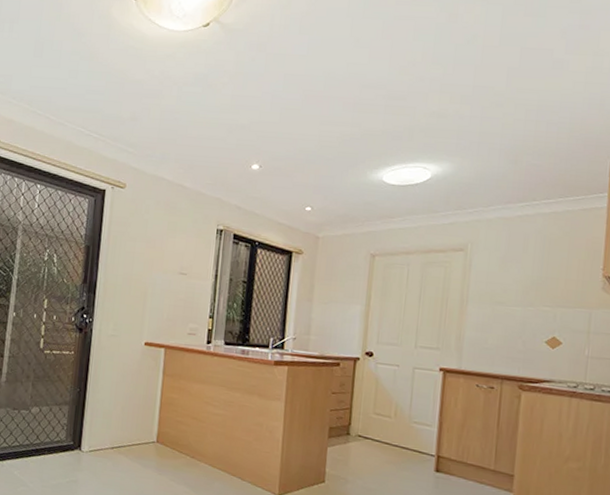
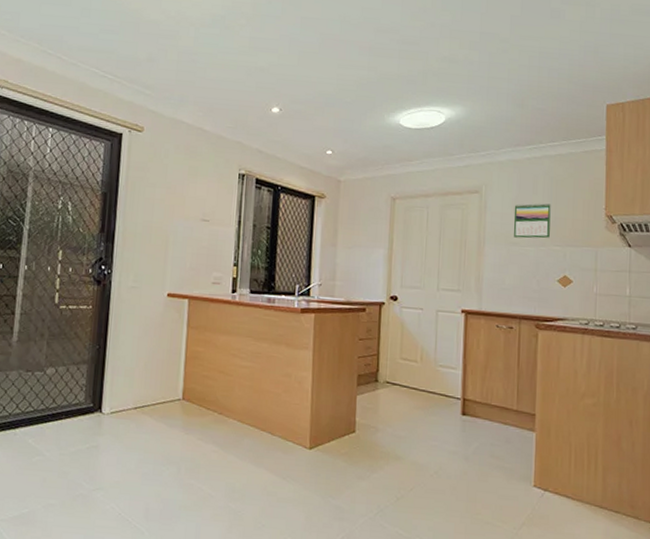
calendar: none [500,262,542,298] -> present [514,203,551,239]

